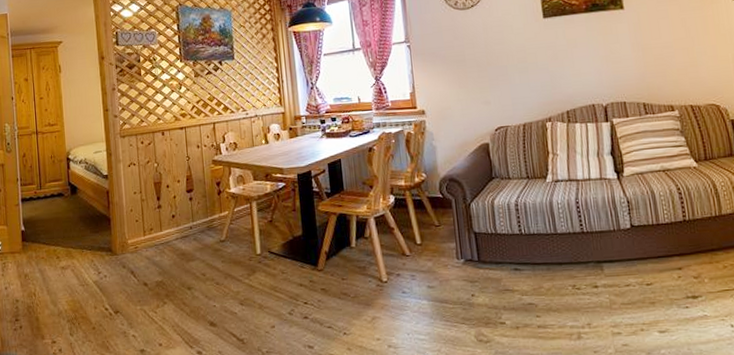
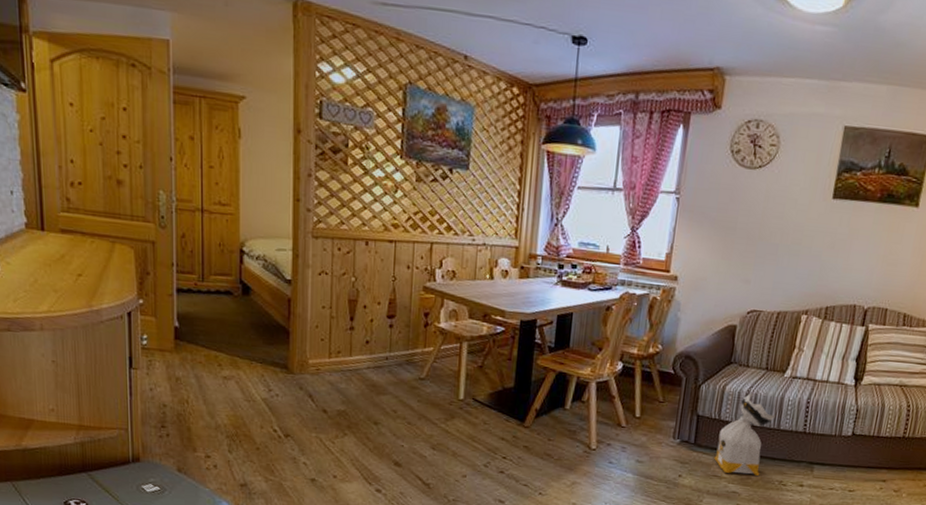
bag: none [499,203,551,285] -> present [714,393,775,476]

